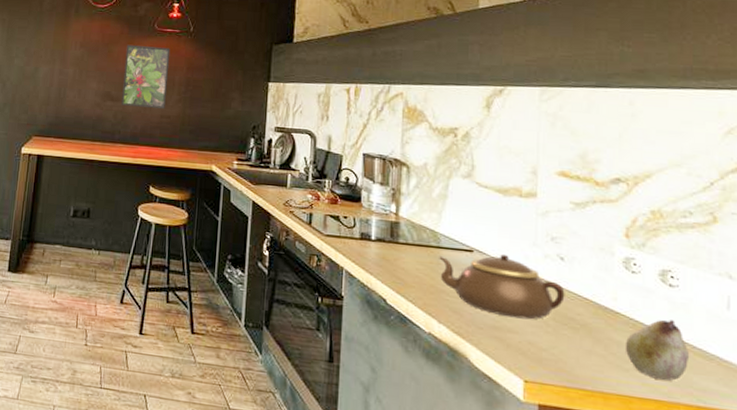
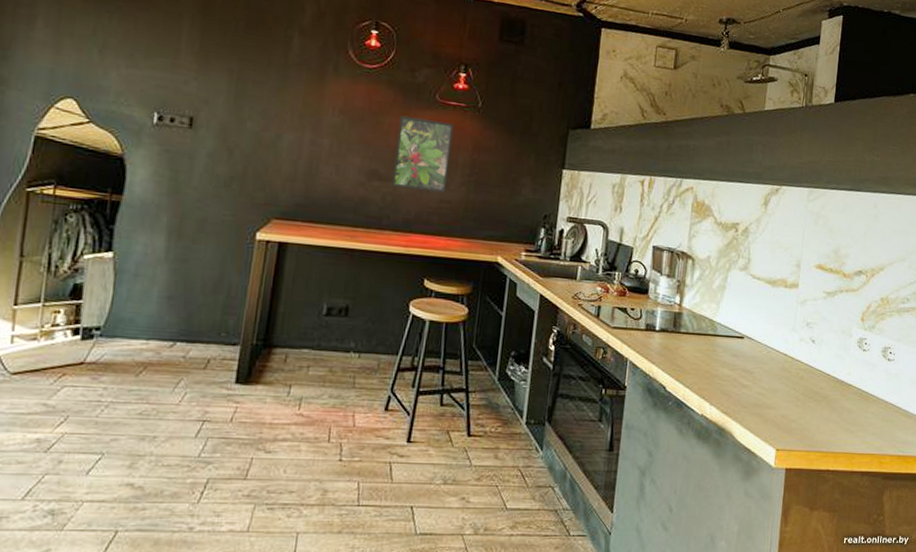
teapot: present [439,253,565,320] -> none [714,339,813,396]
fruit: present [626,320,690,381] -> none [853,388,897,437]

